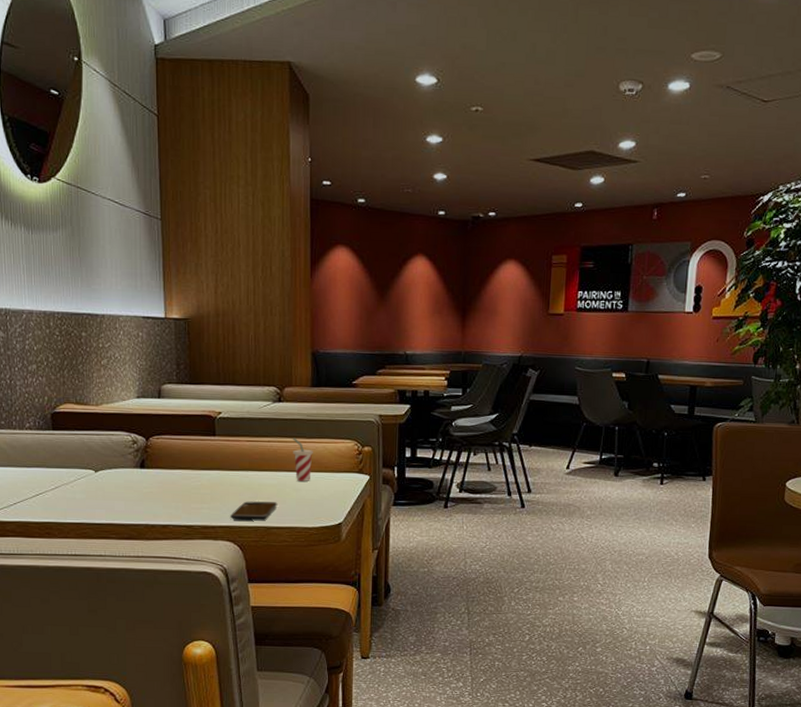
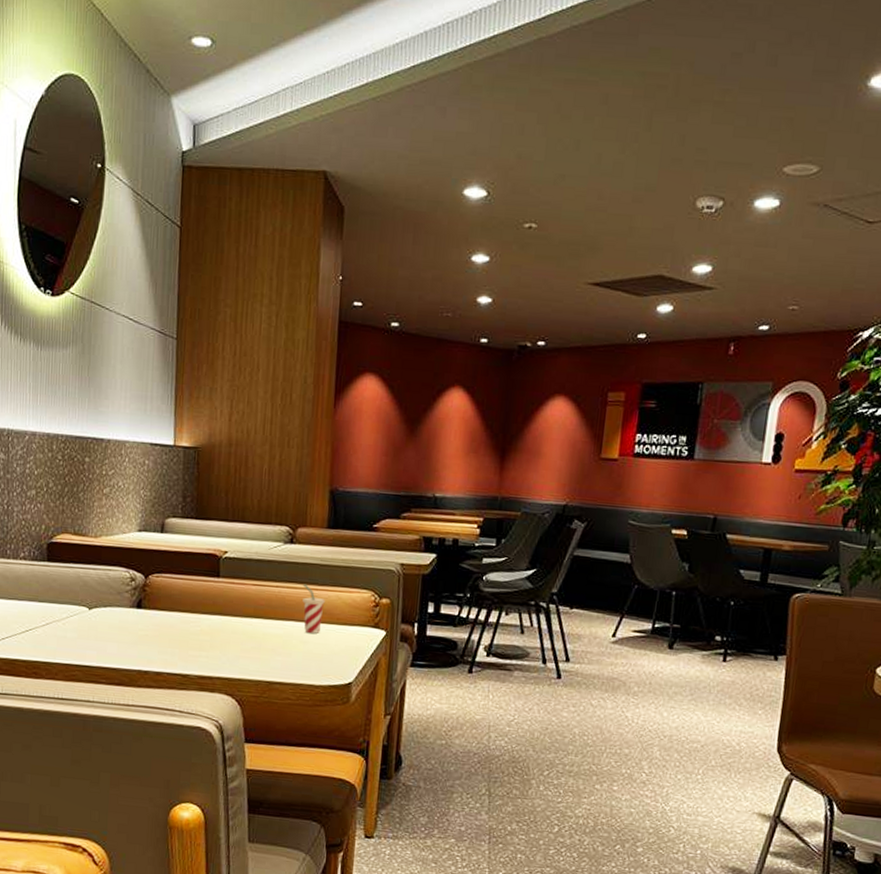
smartphone: present [230,501,278,520] -> none [230,651,283,674]

